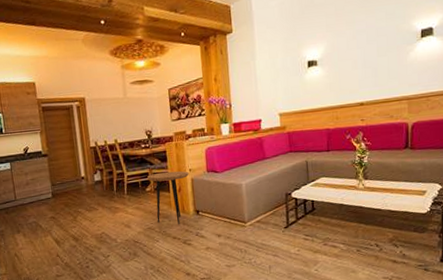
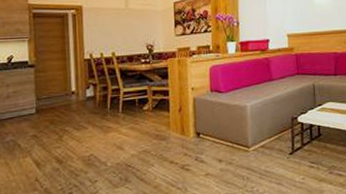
side table: present [147,171,189,225] -> none [146,89,191,148]

